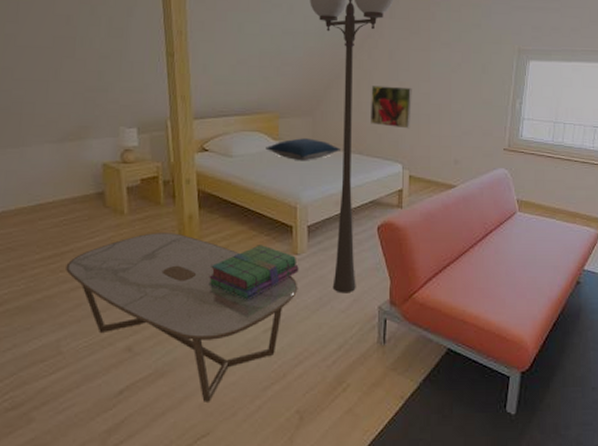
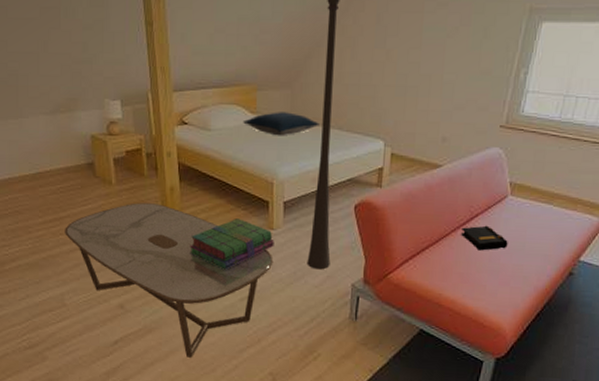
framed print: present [371,86,412,129] -> none [352,54,400,103]
book: none [479,241,521,265] -> present [461,225,508,251]

